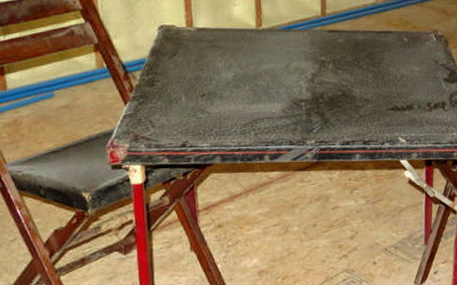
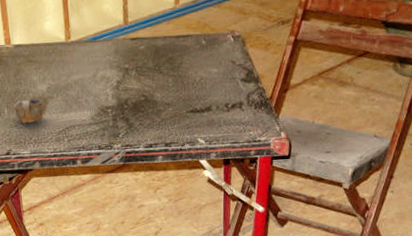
cup: none [193,87,228,114] -> present [13,98,43,124]

